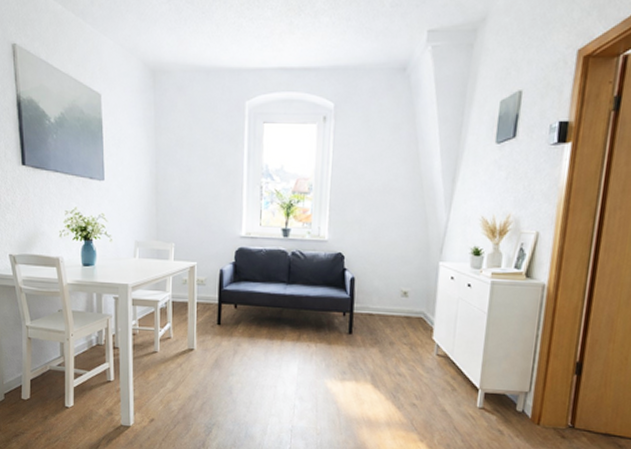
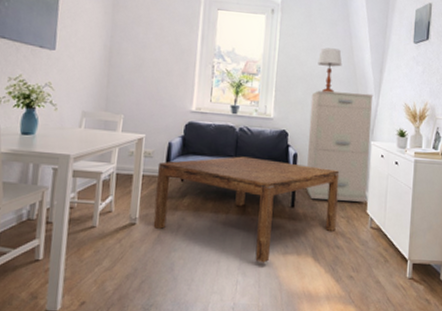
coffee table: none [210,282,402,389] -> present [153,156,340,263]
filing cabinet: none [365,207,444,328] -> present [307,90,374,202]
table lamp: none [377,157,407,209] -> present [318,48,343,93]

